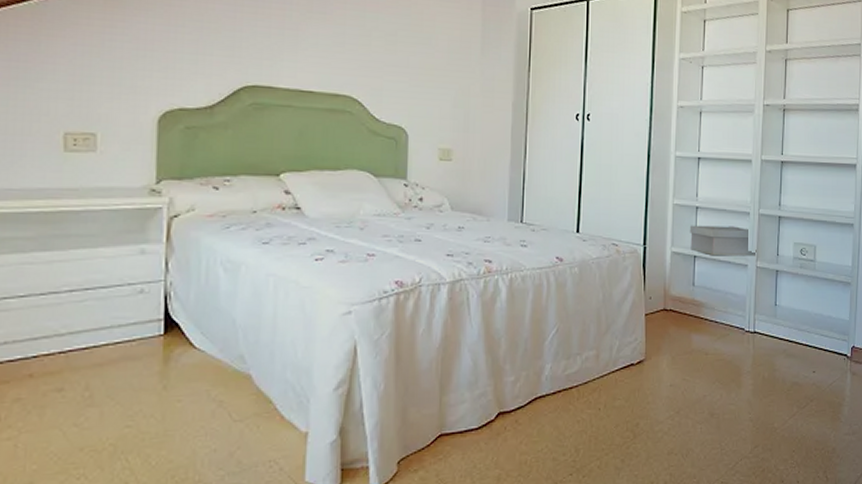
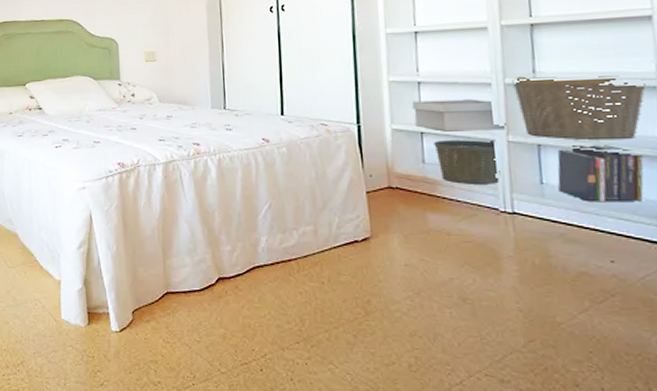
basket: none [703,264,749,306] -> present [433,140,501,184]
basket: none [764,208,847,267] -> present [512,75,646,139]
books: none [786,272,840,322] -> present [557,145,644,203]

